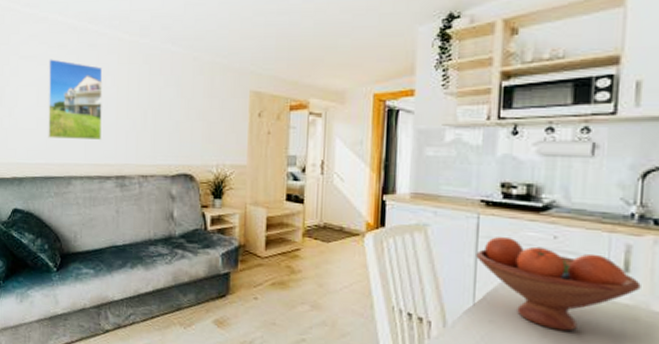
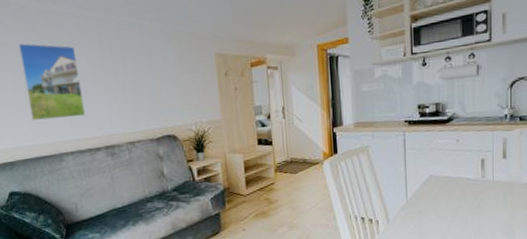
fruit bowl: present [476,236,641,331] -> none [405,146,514,209]

